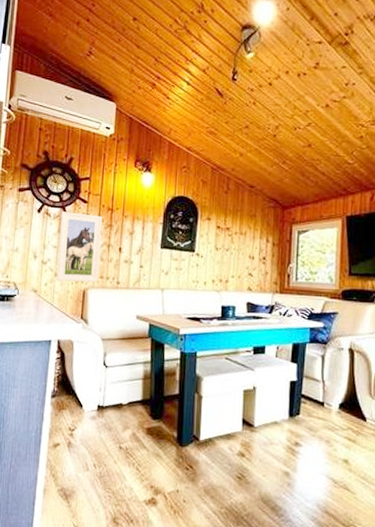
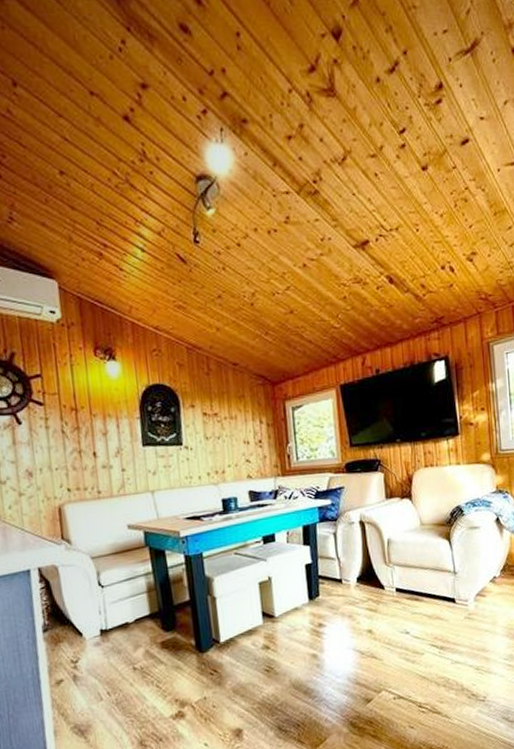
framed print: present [56,212,103,282] -> none [12,418,74,502]

